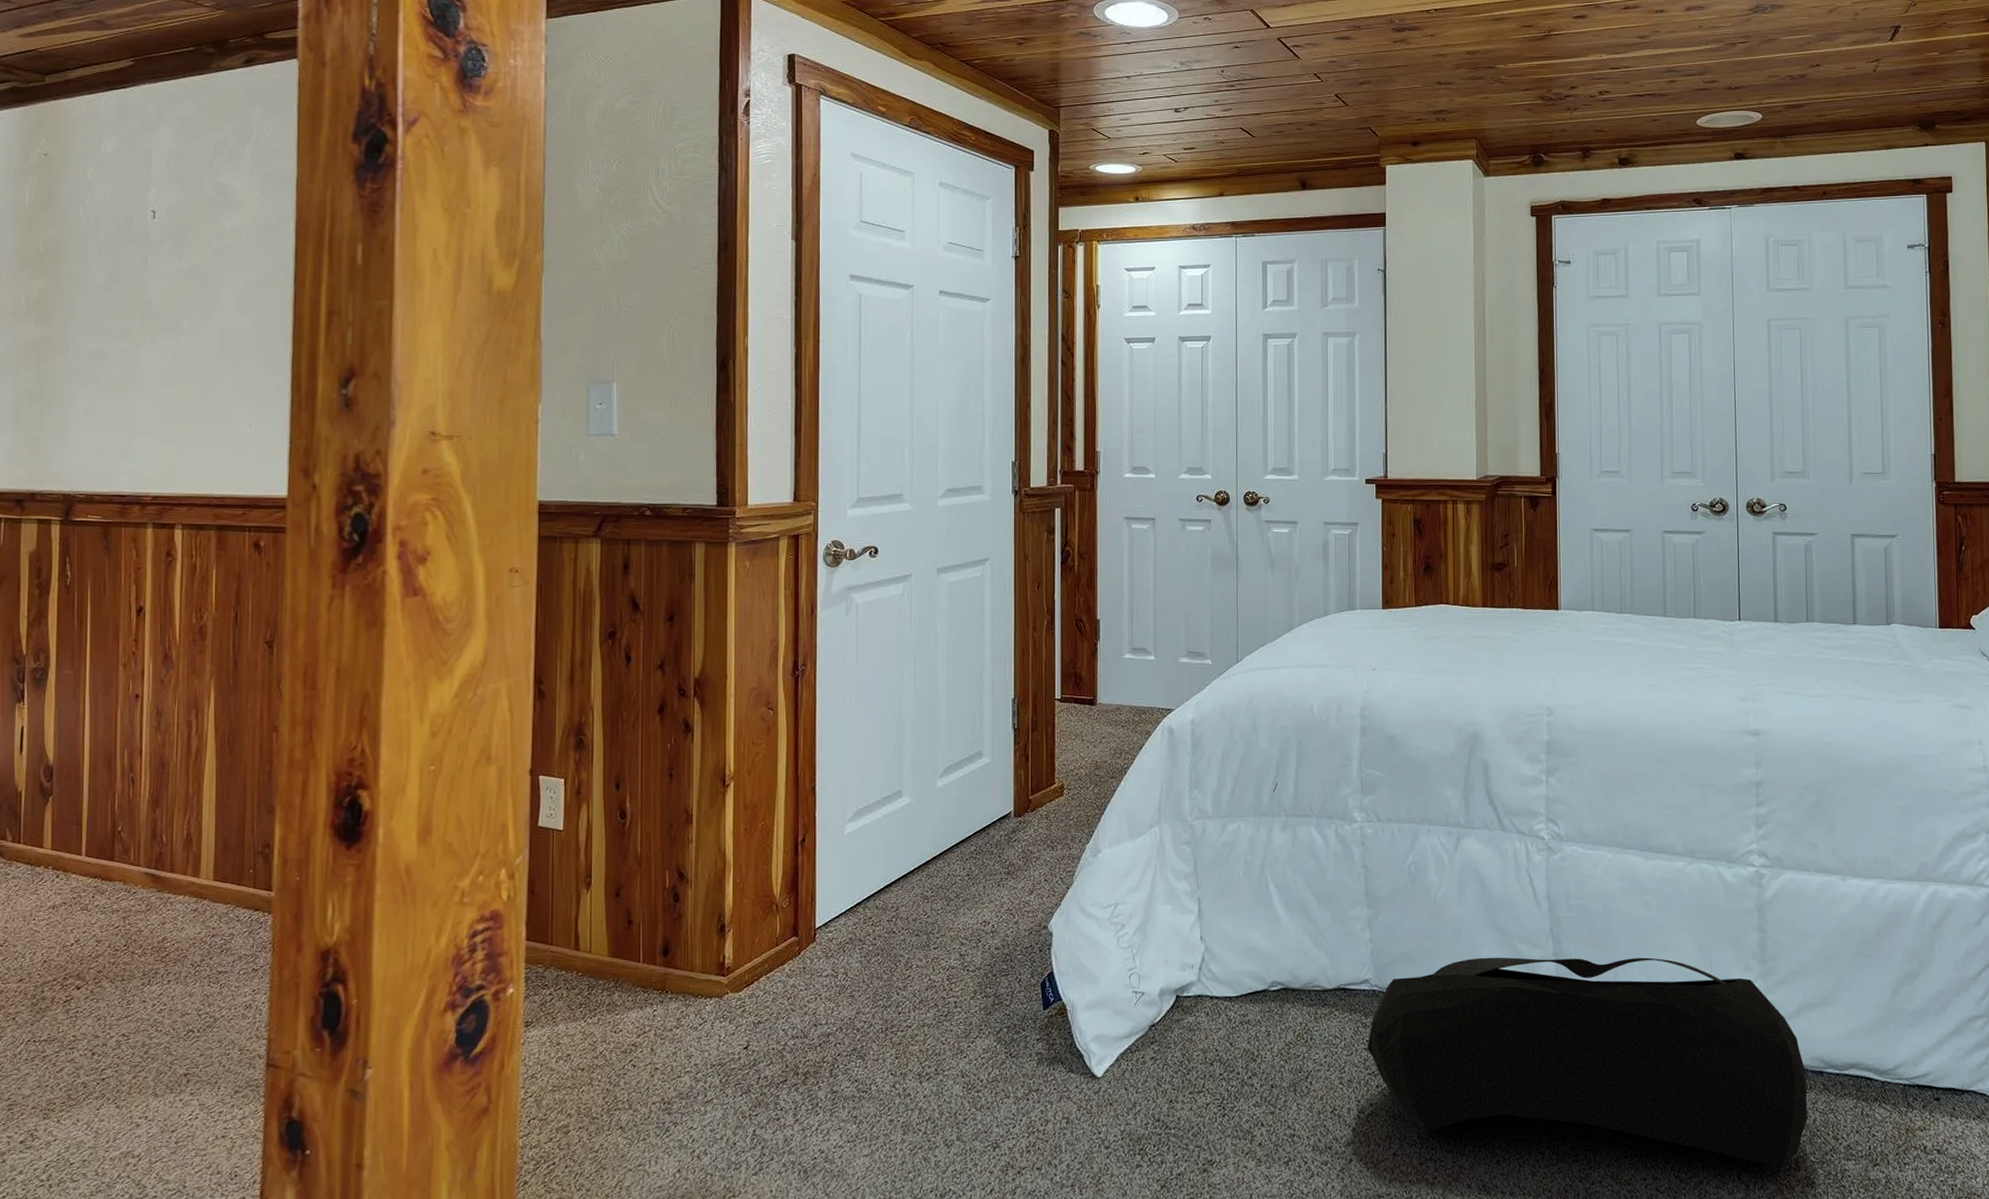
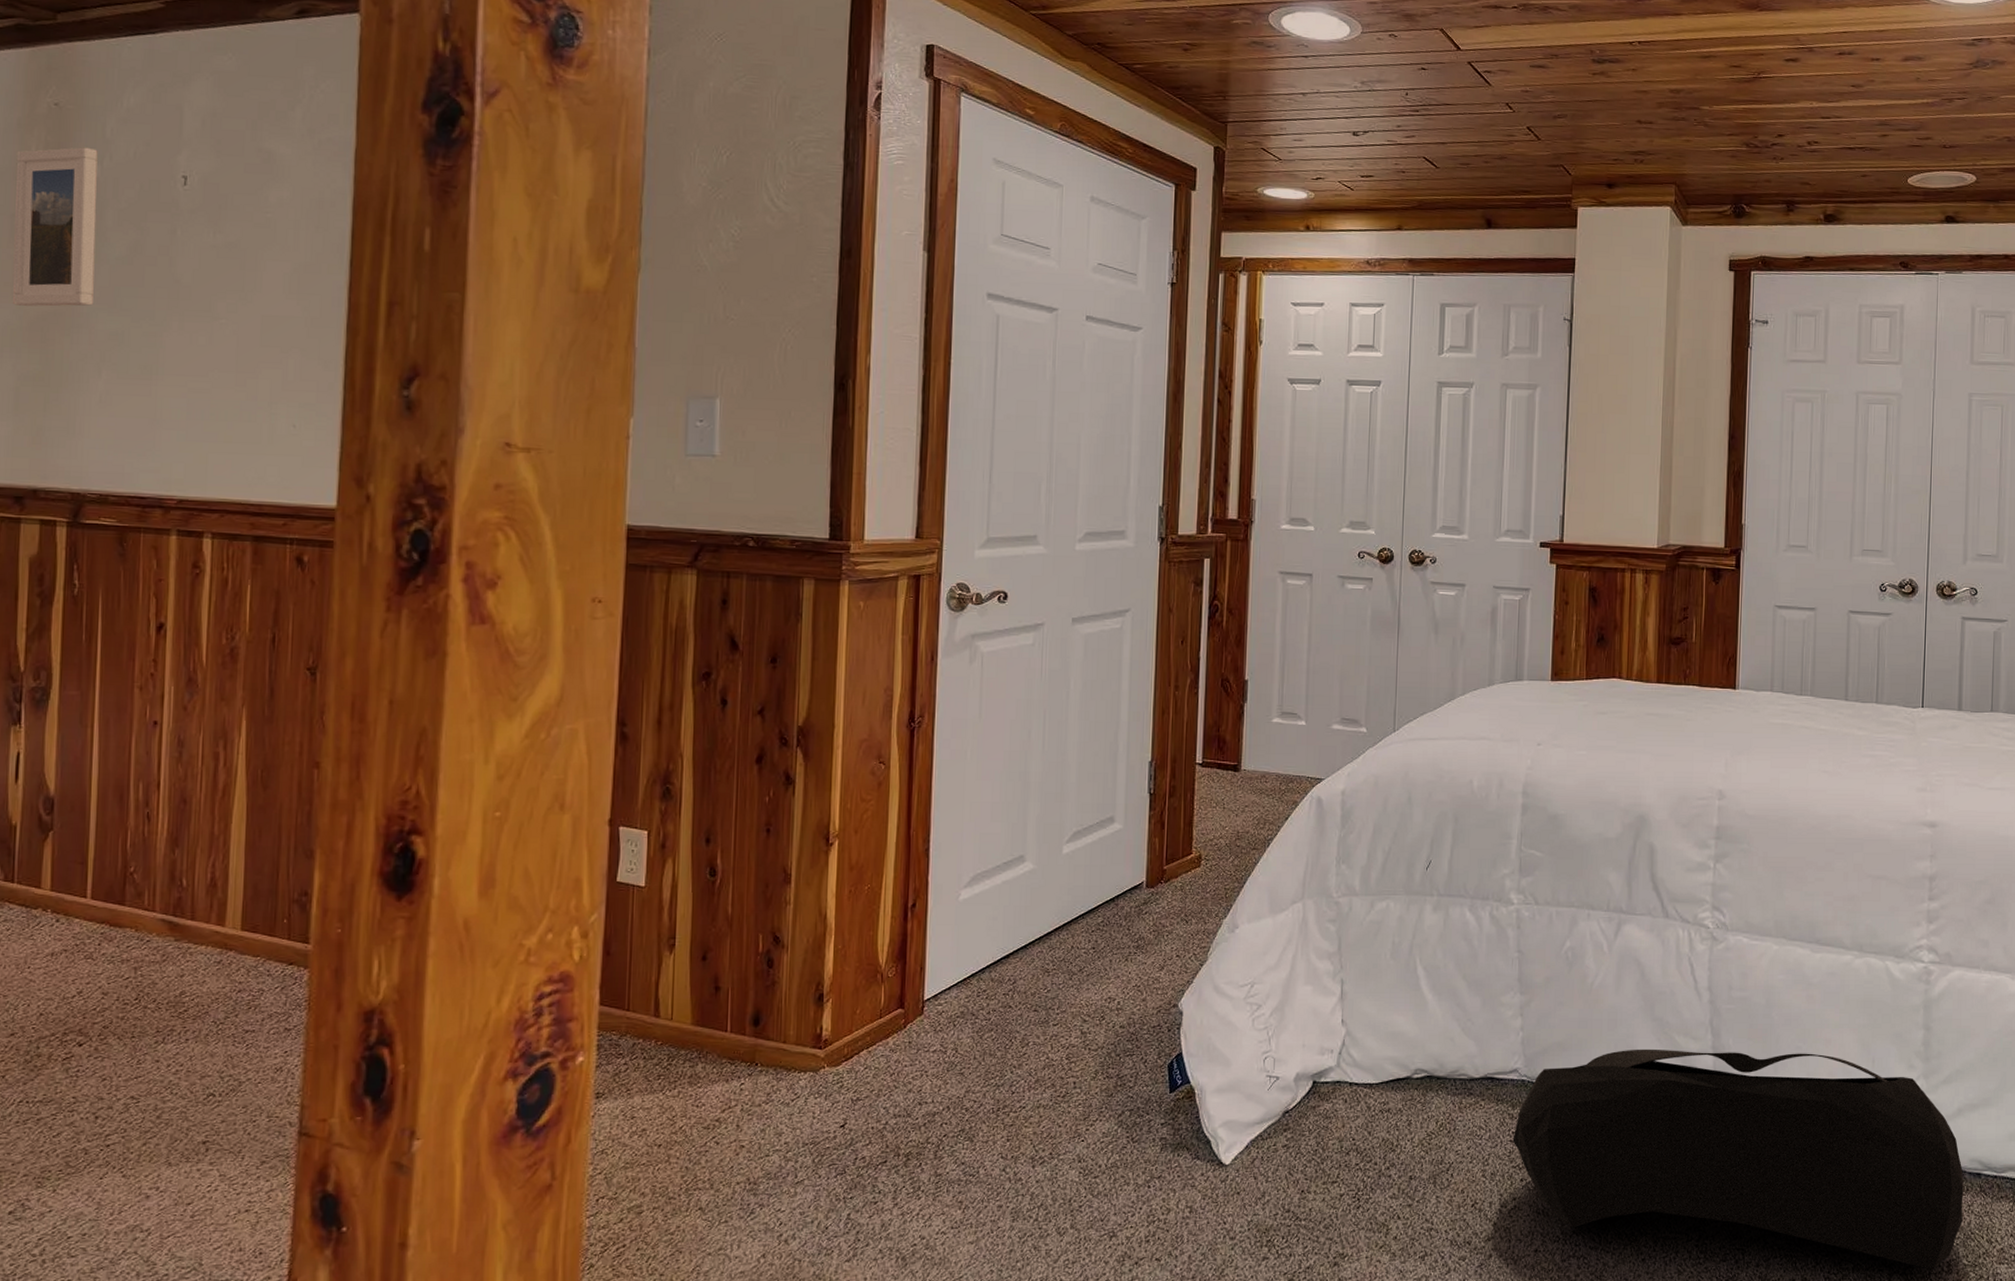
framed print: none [11,190,81,332] -> present [12,147,98,307]

